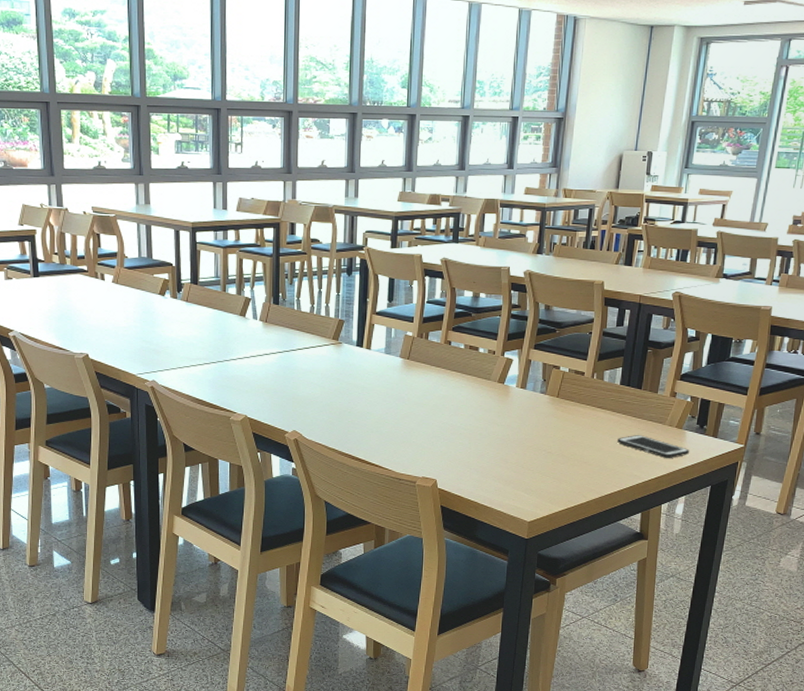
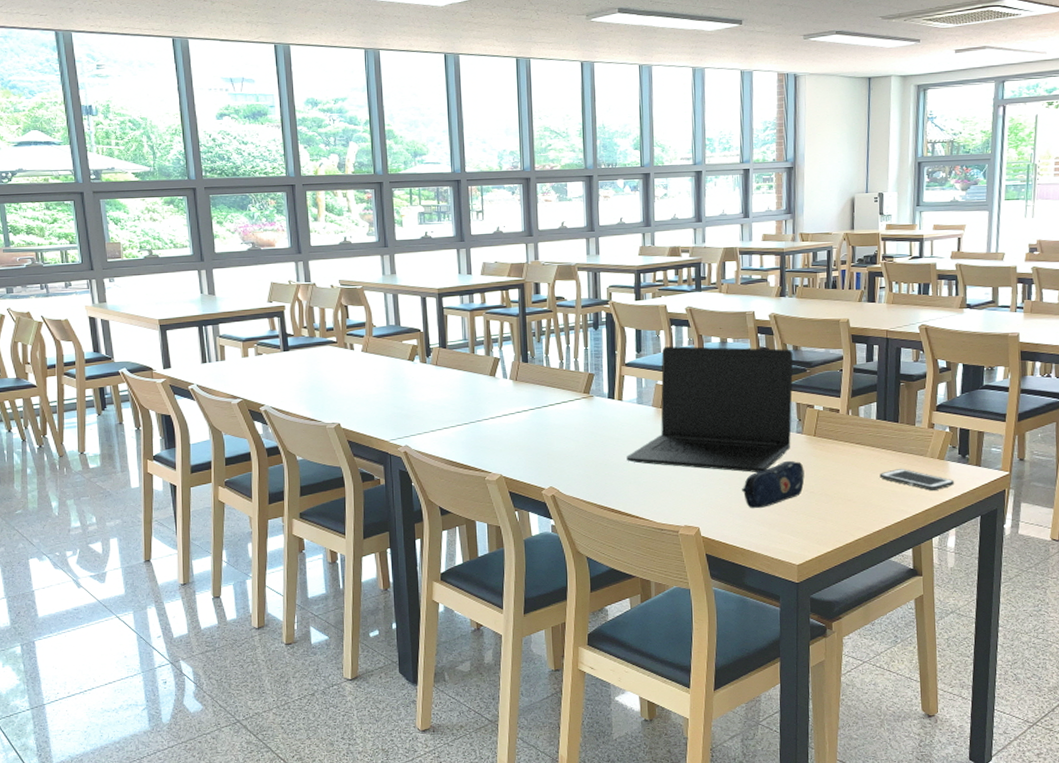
laptop: none [370,297,545,429] -> present [627,346,794,473]
pencil case: none [481,420,544,465] -> present [742,461,805,509]

